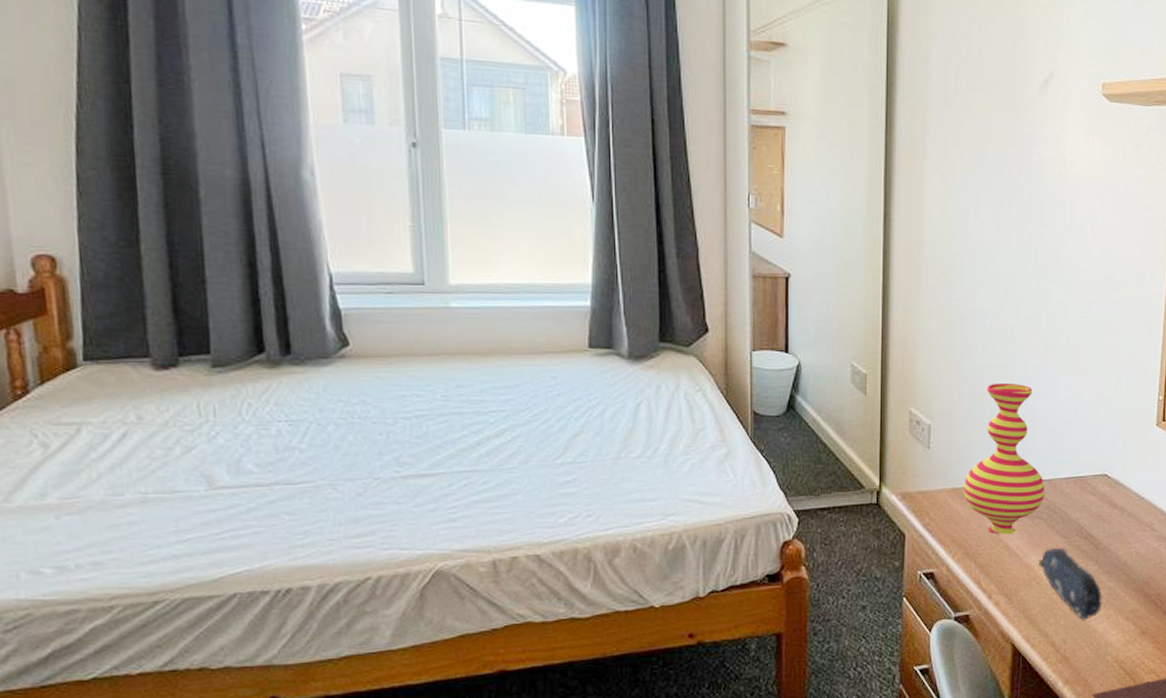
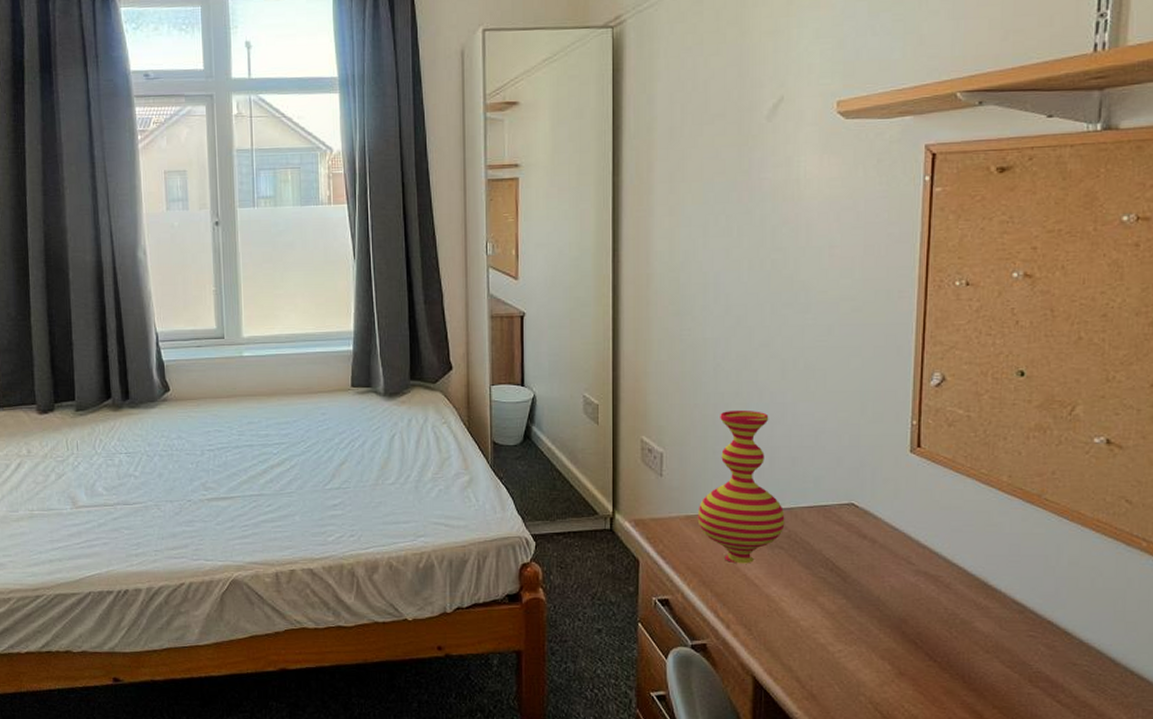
pencil case: present [1039,547,1102,620] -> none [780,579,852,656]

